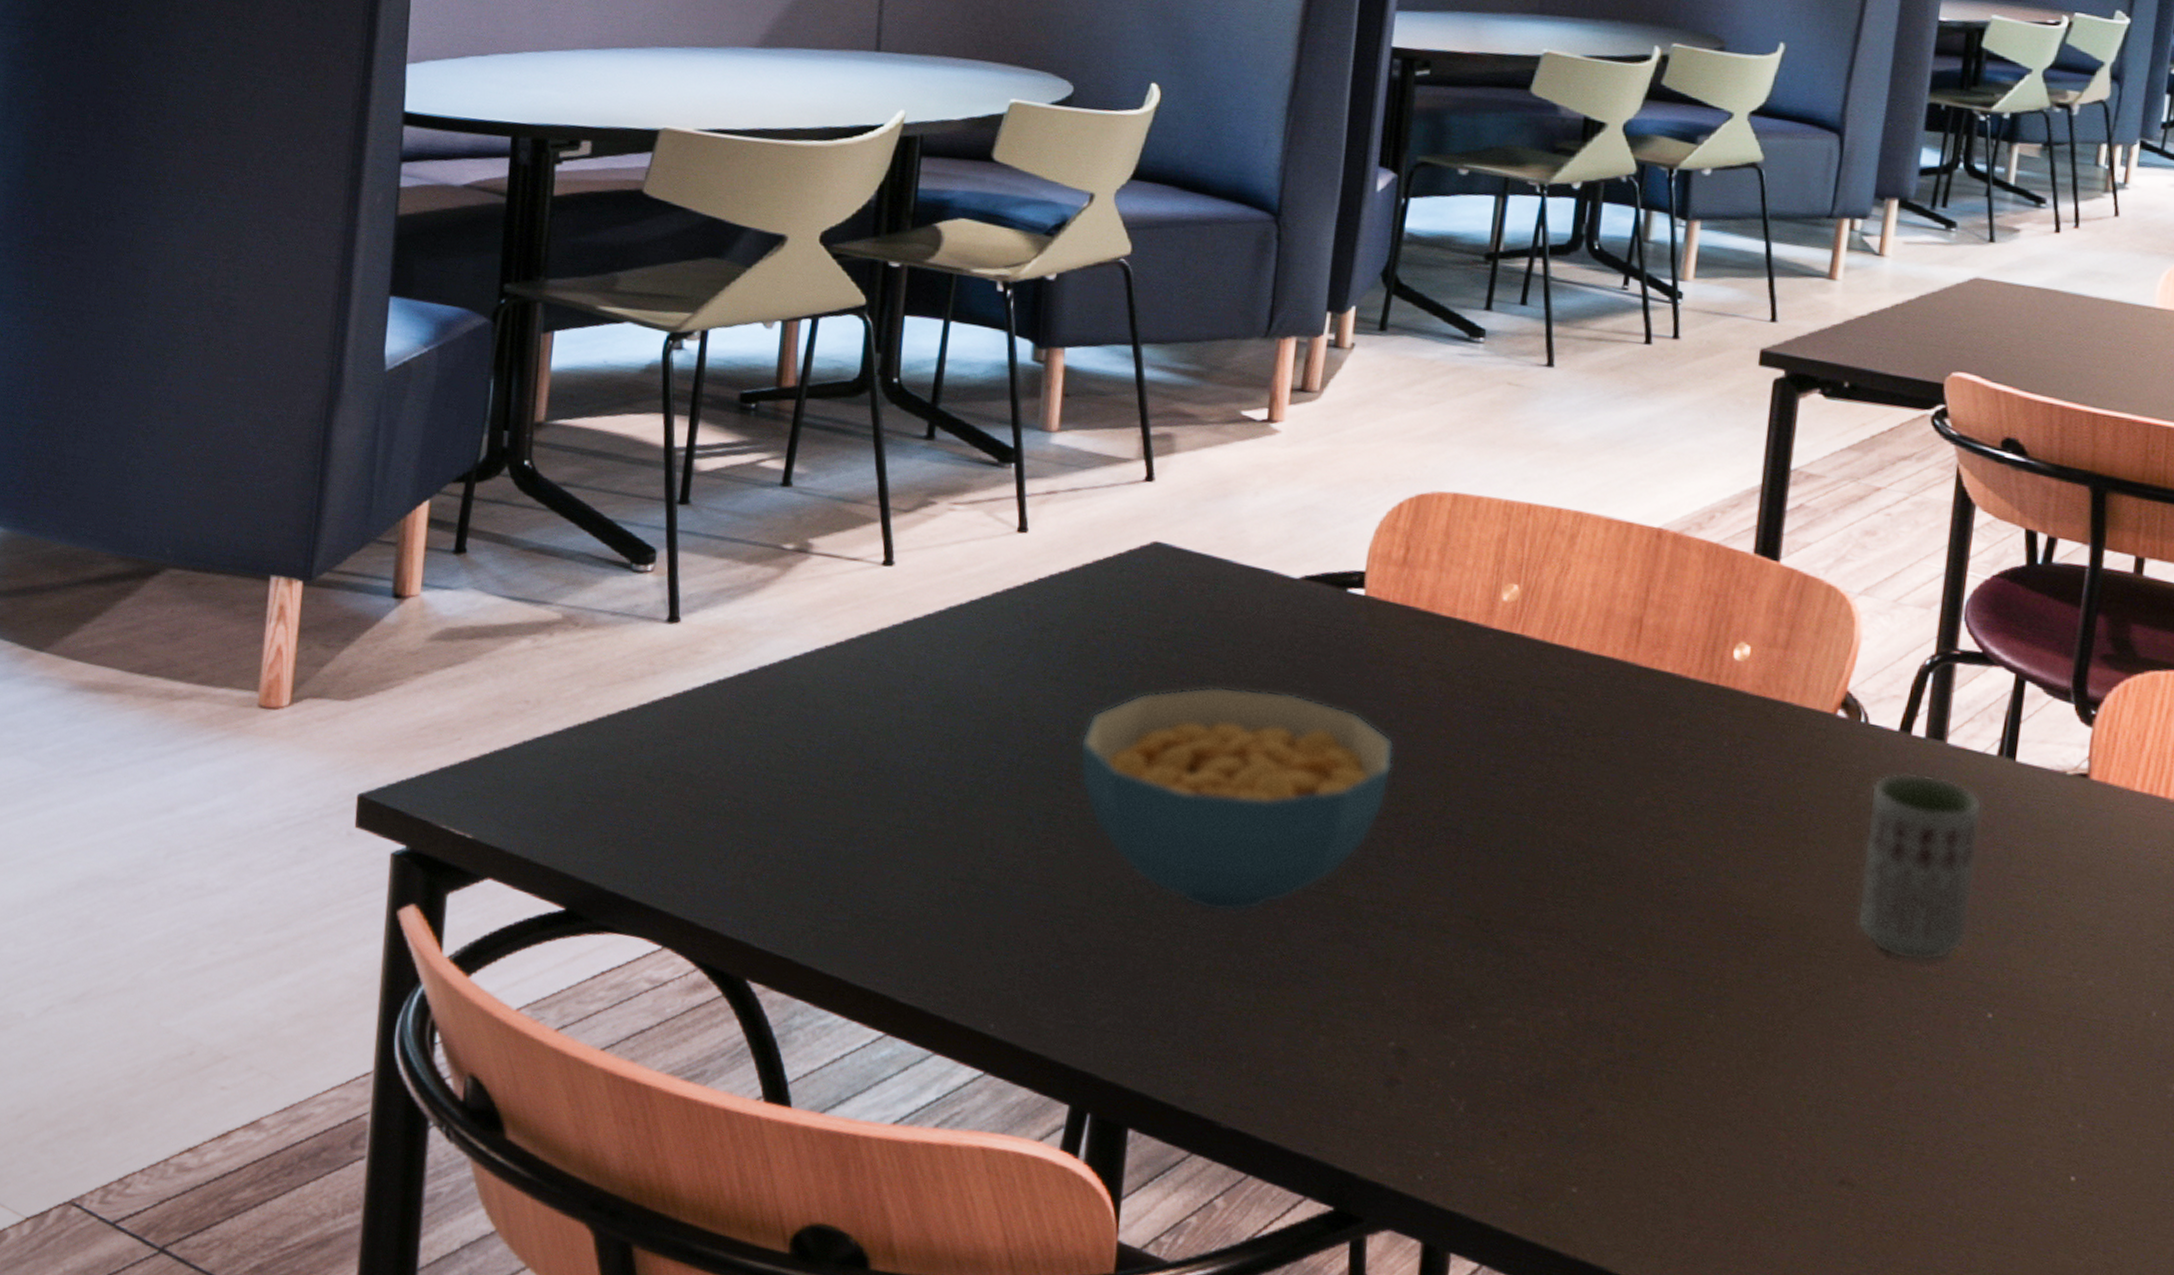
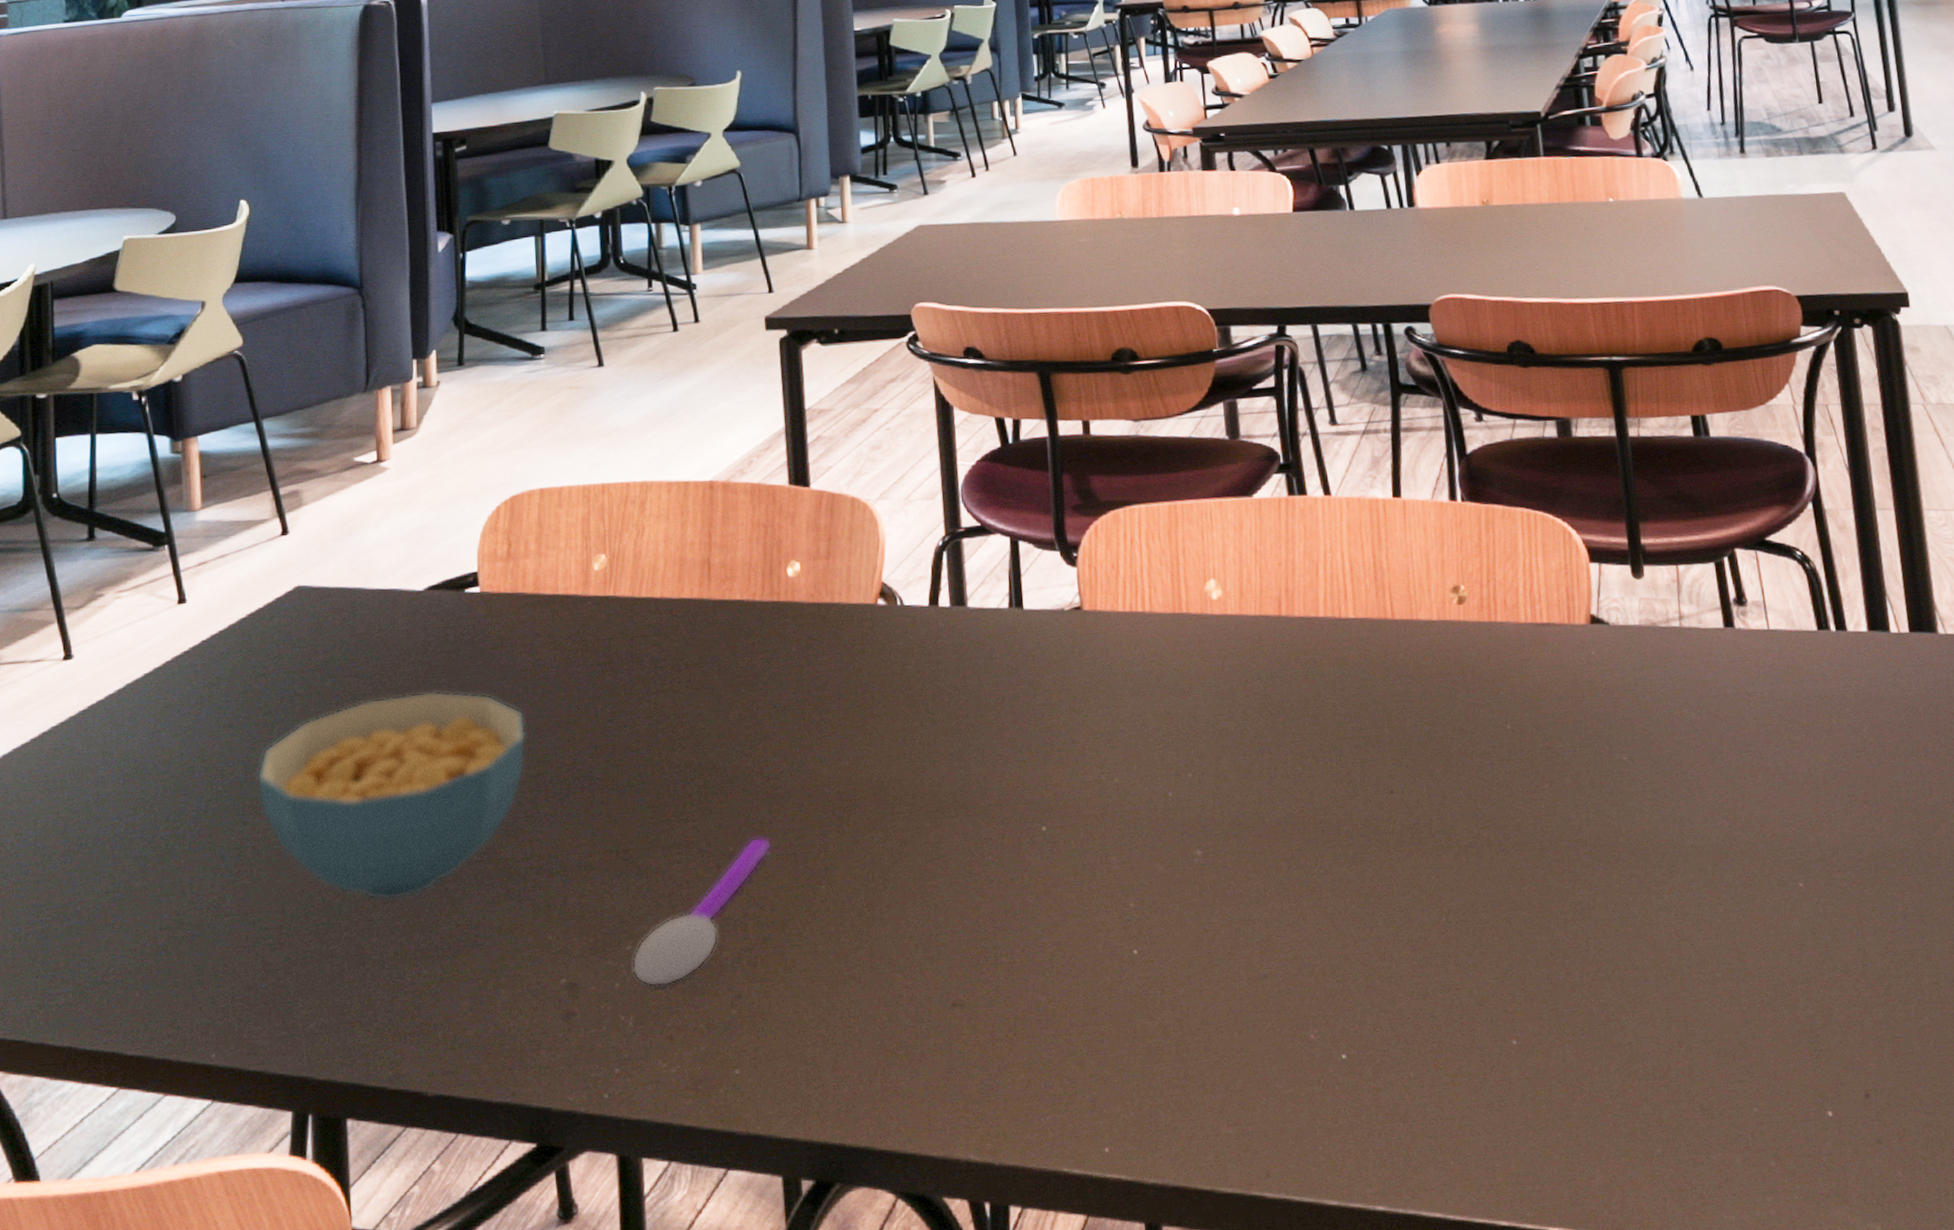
spoon: none [1472,942,1660,1079] -> present [632,836,772,987]
cup: present [1856,772,1983,962] -> none [915,636,1014,798]

